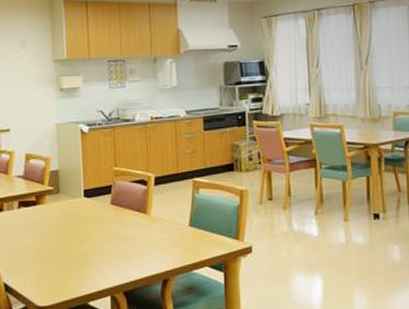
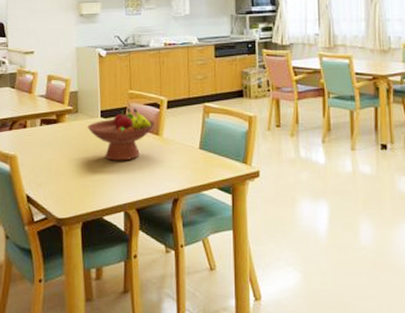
fruit bowl: none [69,186,143,243] -> present [87,108,156,161]

